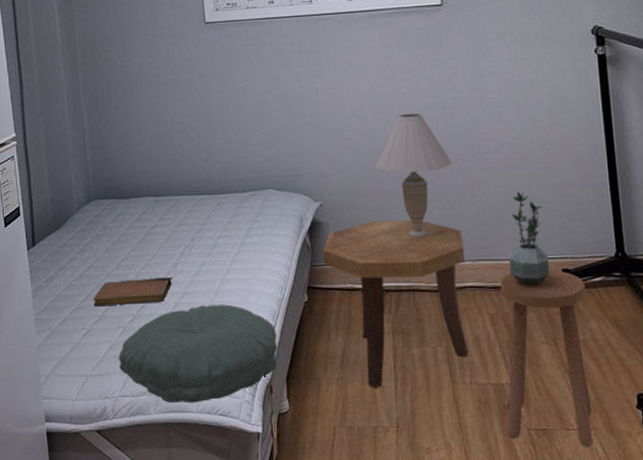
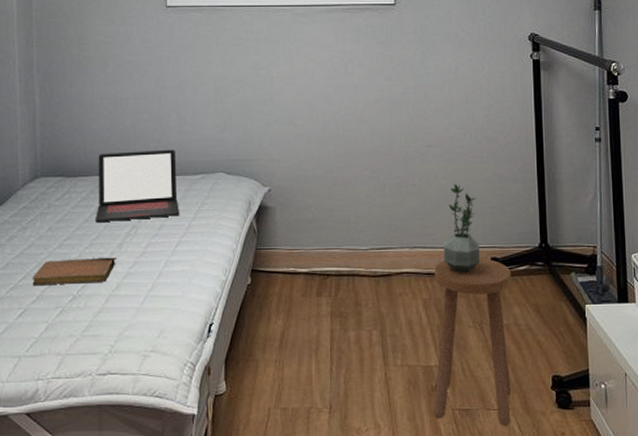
pillow: present [118,304,277,403] -> none [55,286,217,385]
laptop: none [148,167,232,243] -> present [95,149,180,223]
side table: present [323,219,469,388] -> none [269,207,404,369]
table lamp: present [376,113,452,238] -> none [324,105,396,225]

